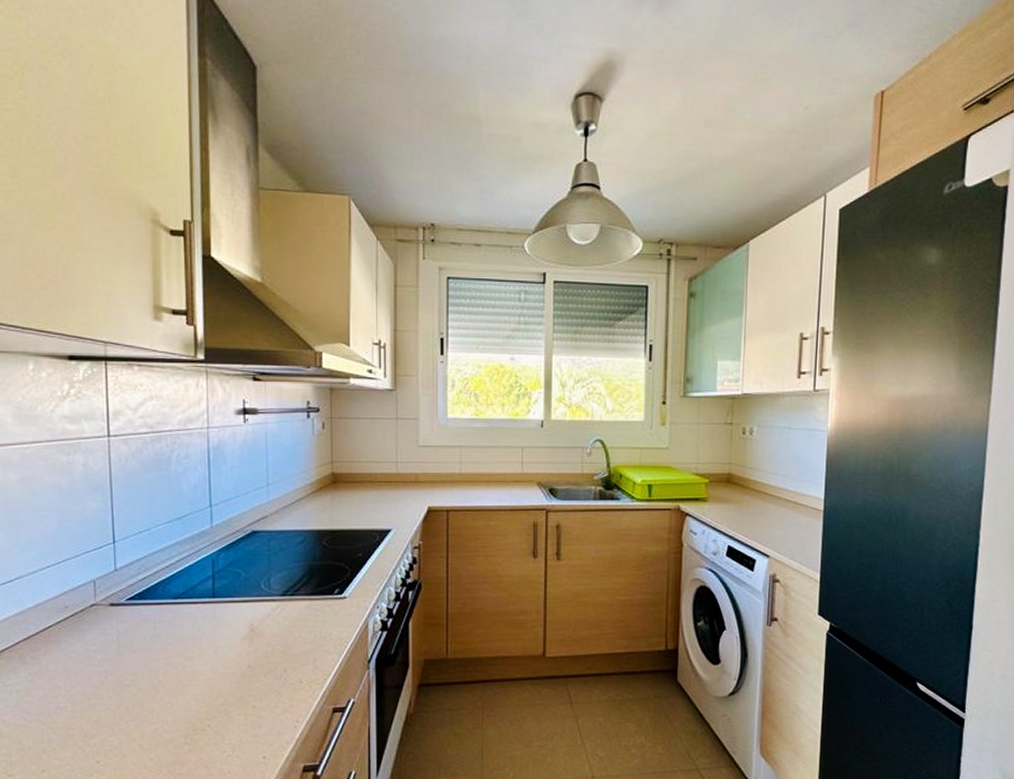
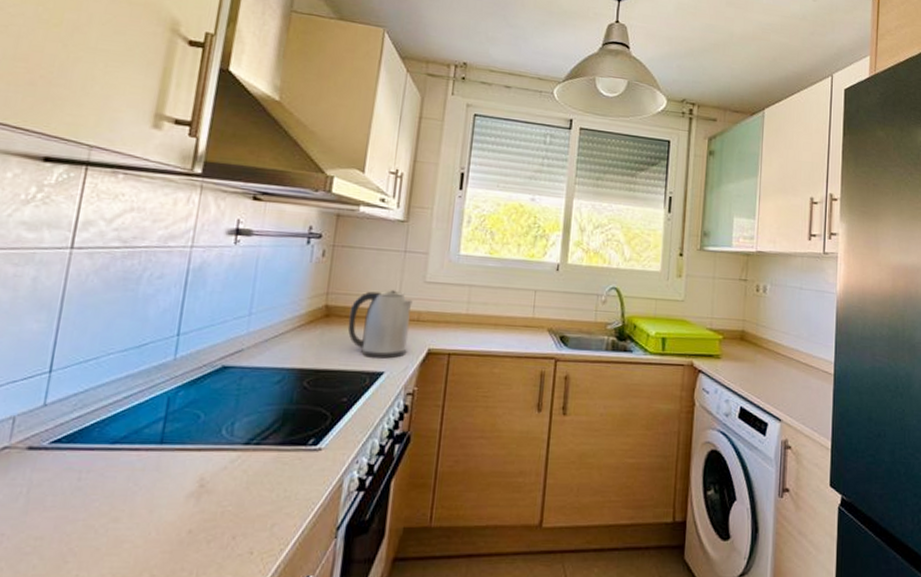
kettle: none [354,455,409,519] -> present [347,290,413,360]

